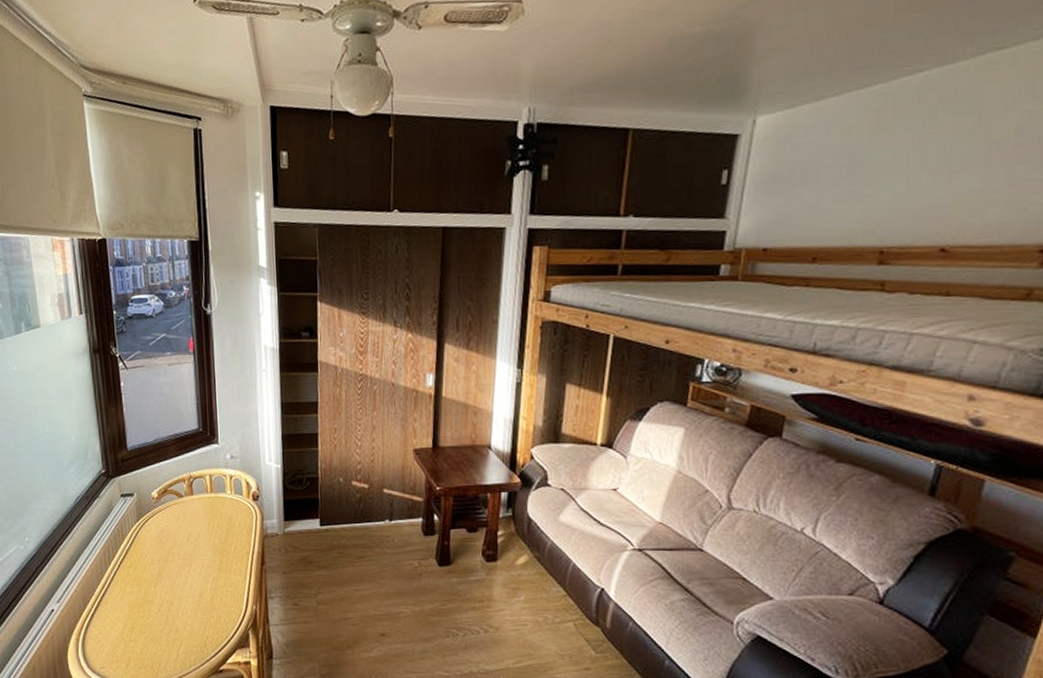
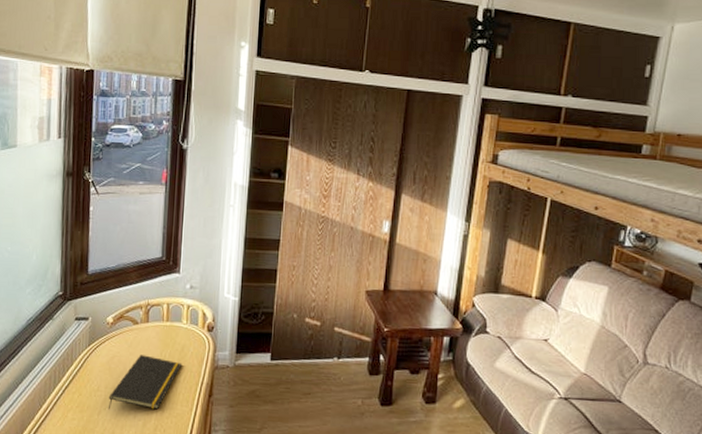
notepad: none [163,527,232,582] -> present [107,355,183,410]

